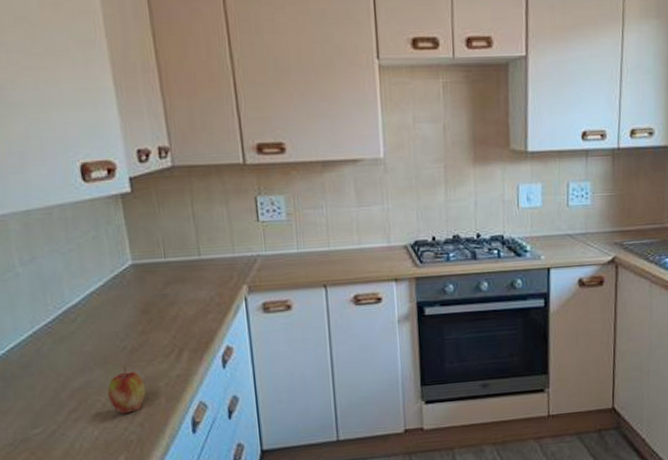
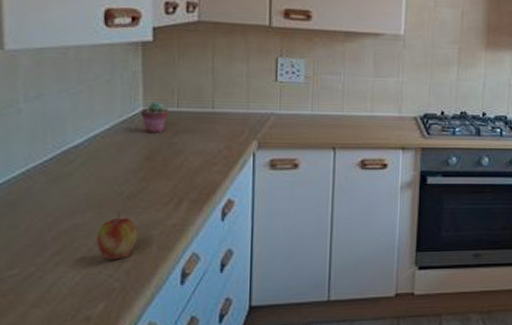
potted succulent: none [130,254,158,286] -> present [141,102,169,132]

